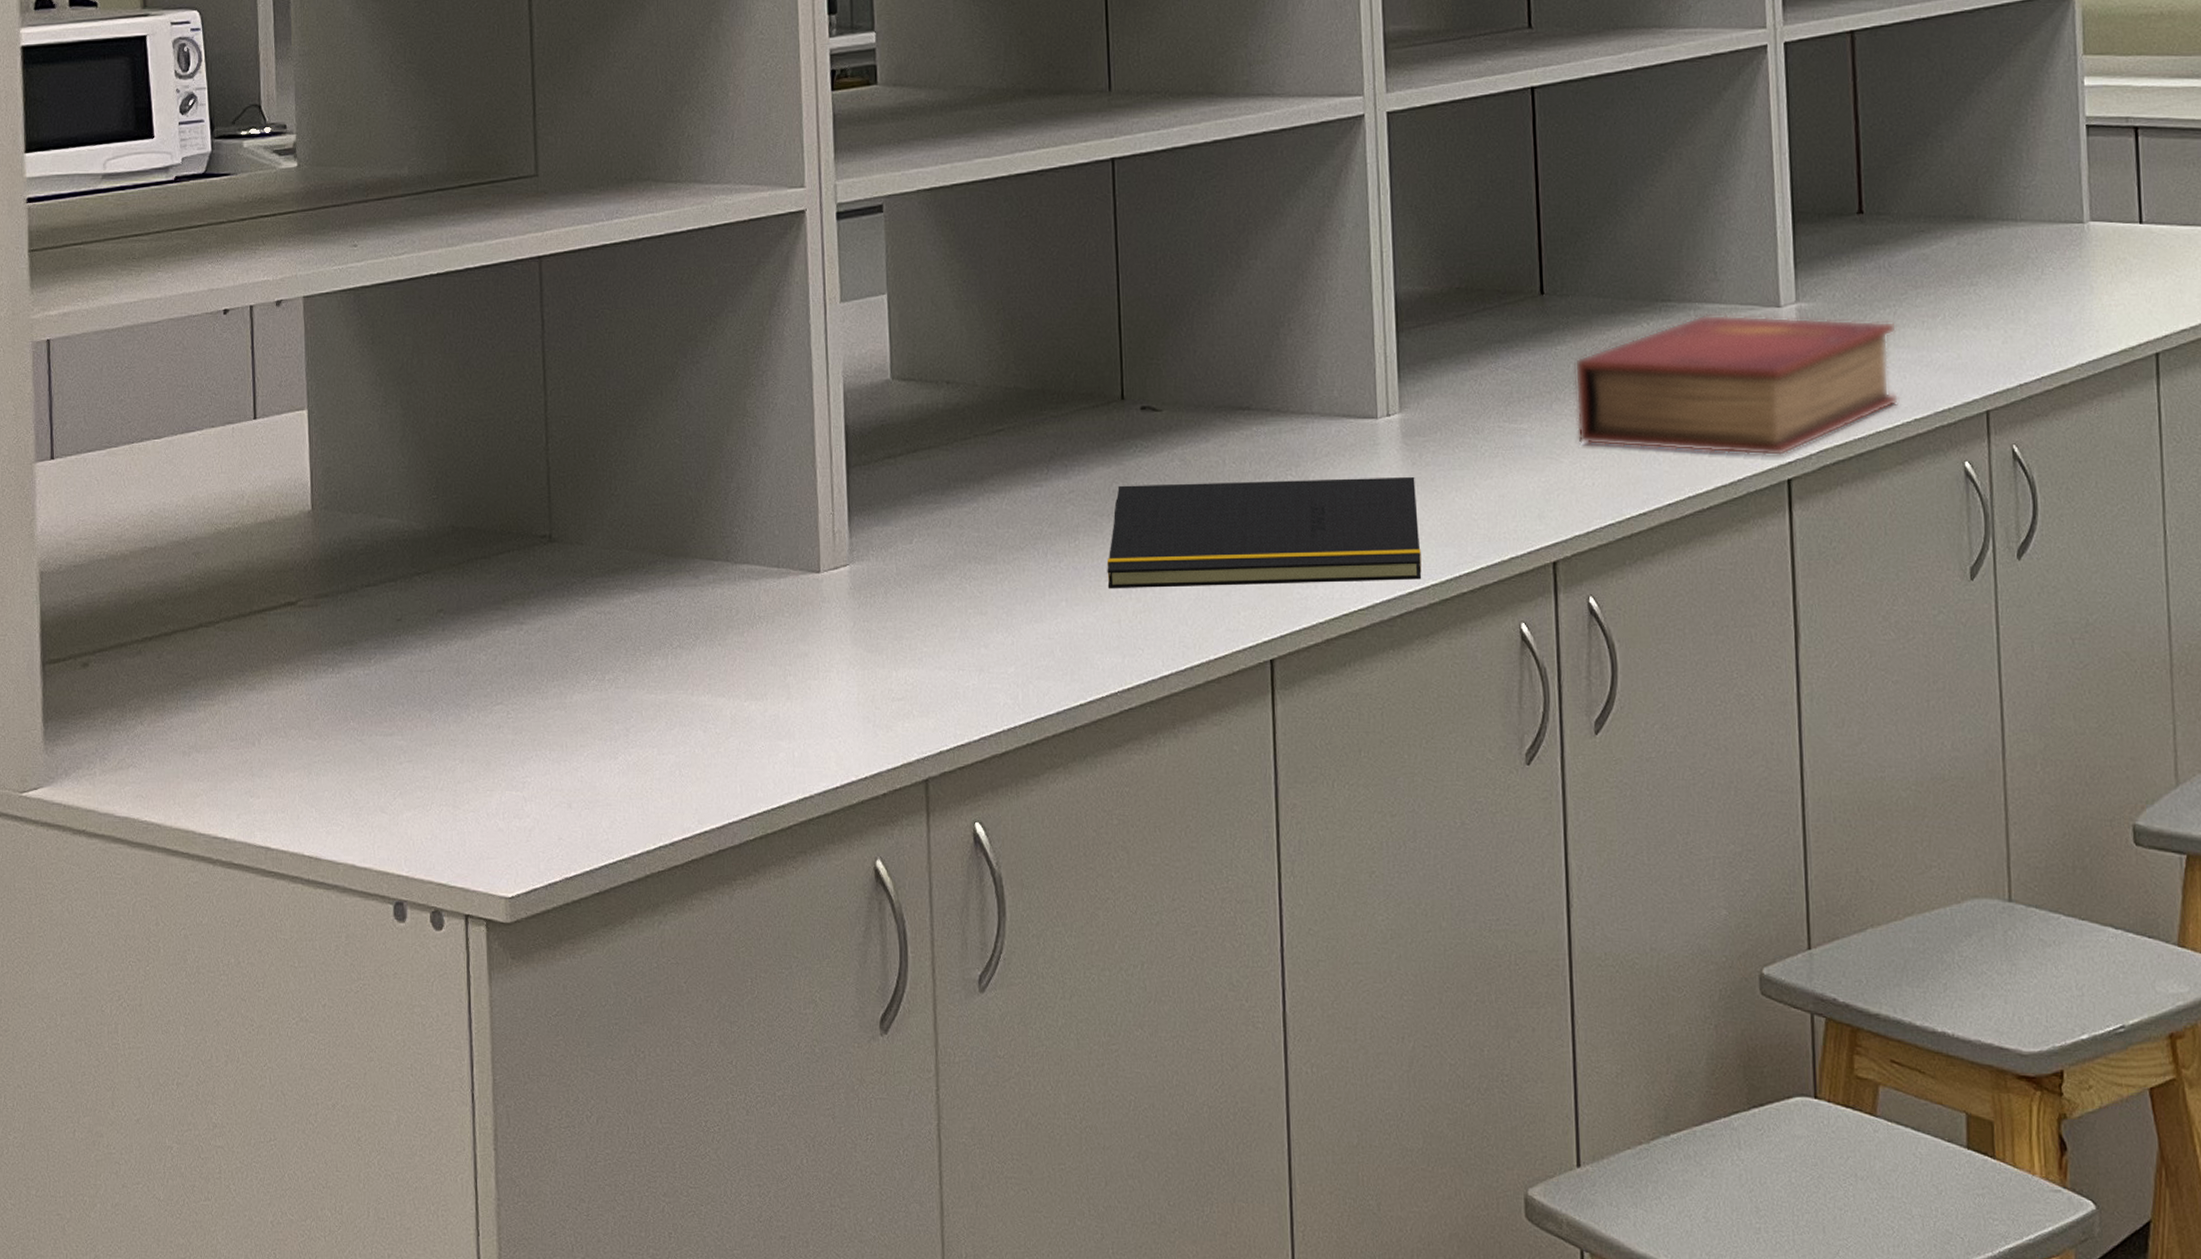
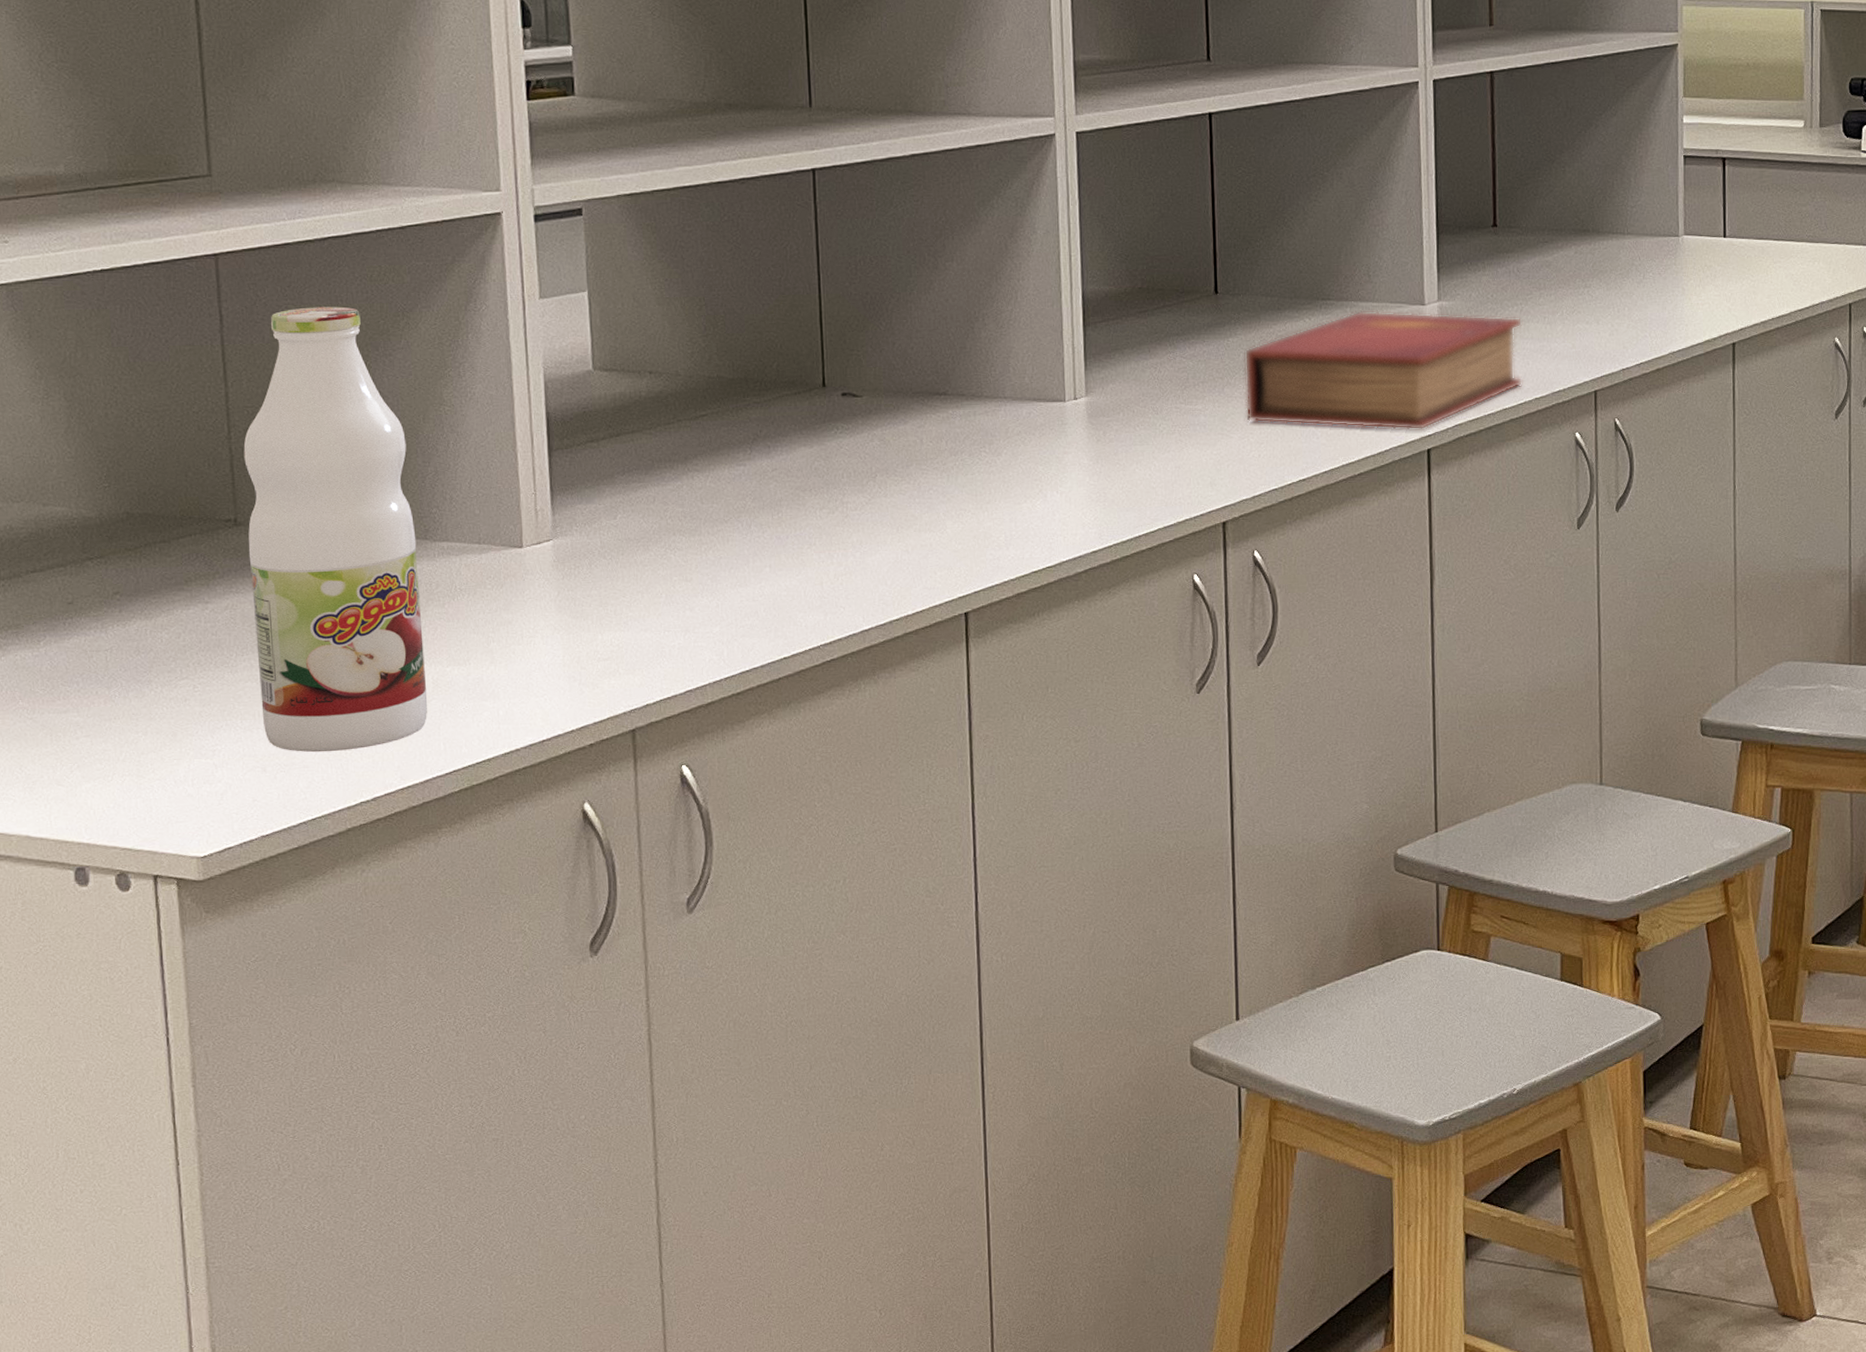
beverage bottle: none [559,311,726,790] -> present [243,306,428,753]
notepad: present [1107,476,1422,588] -> none [809,451,1105,555]

